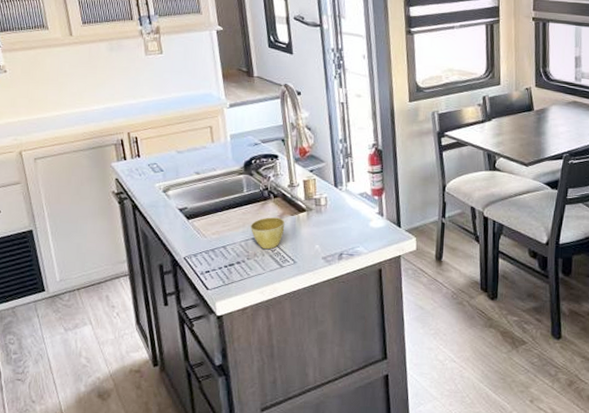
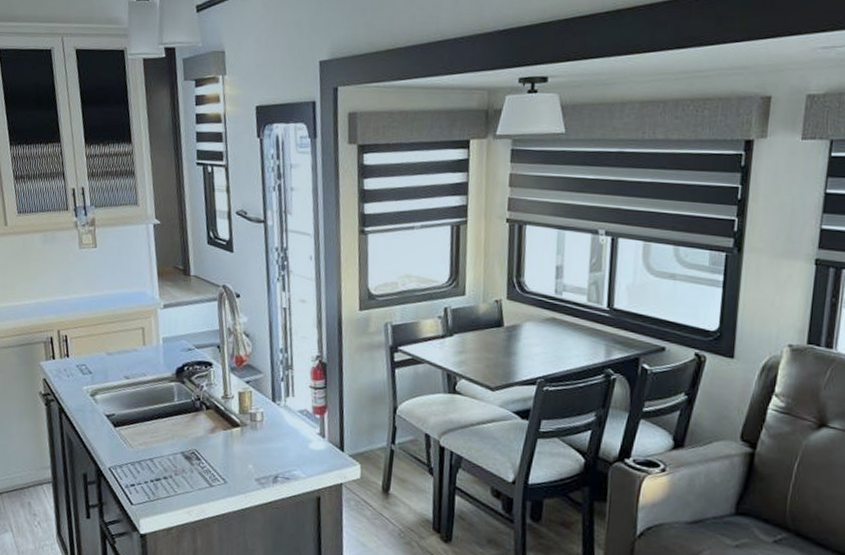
flower pot: present [251,217,285,250] -> none [180,430,217,466]

